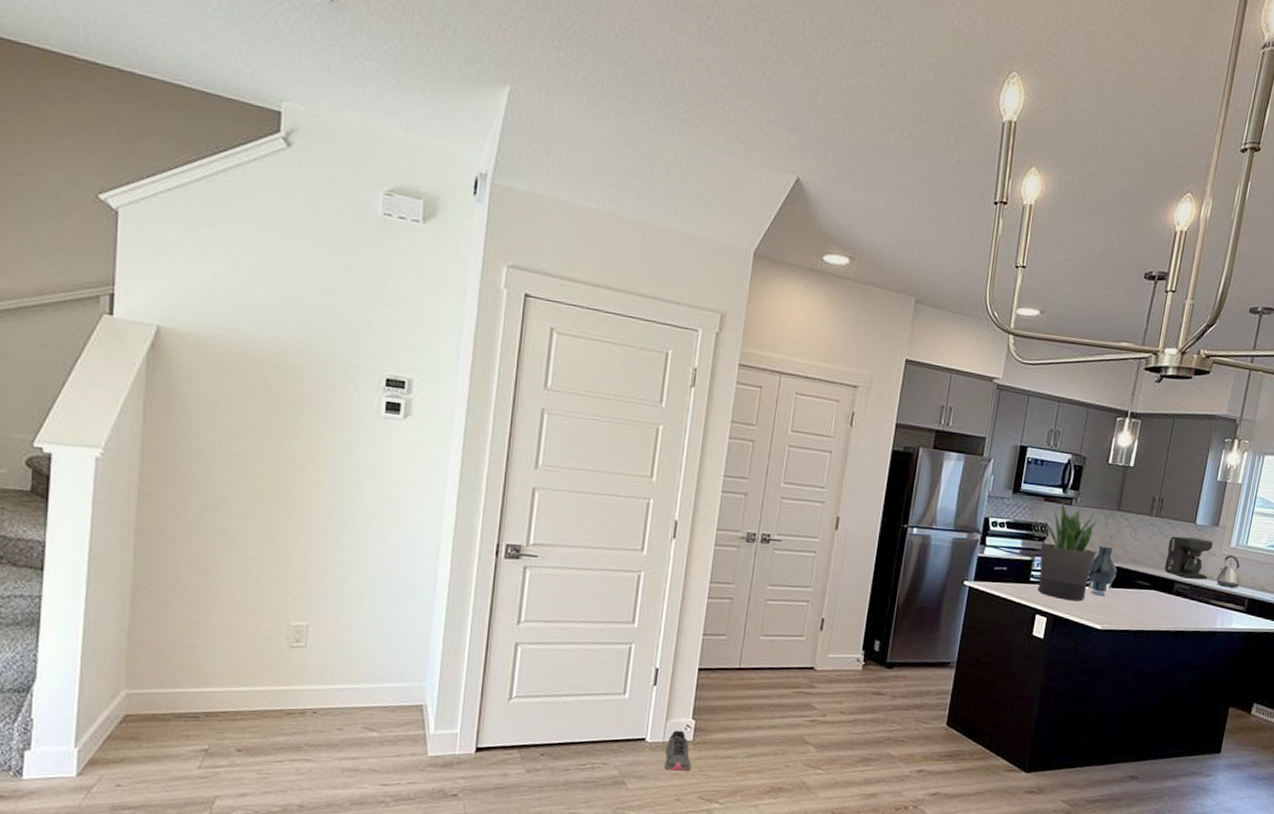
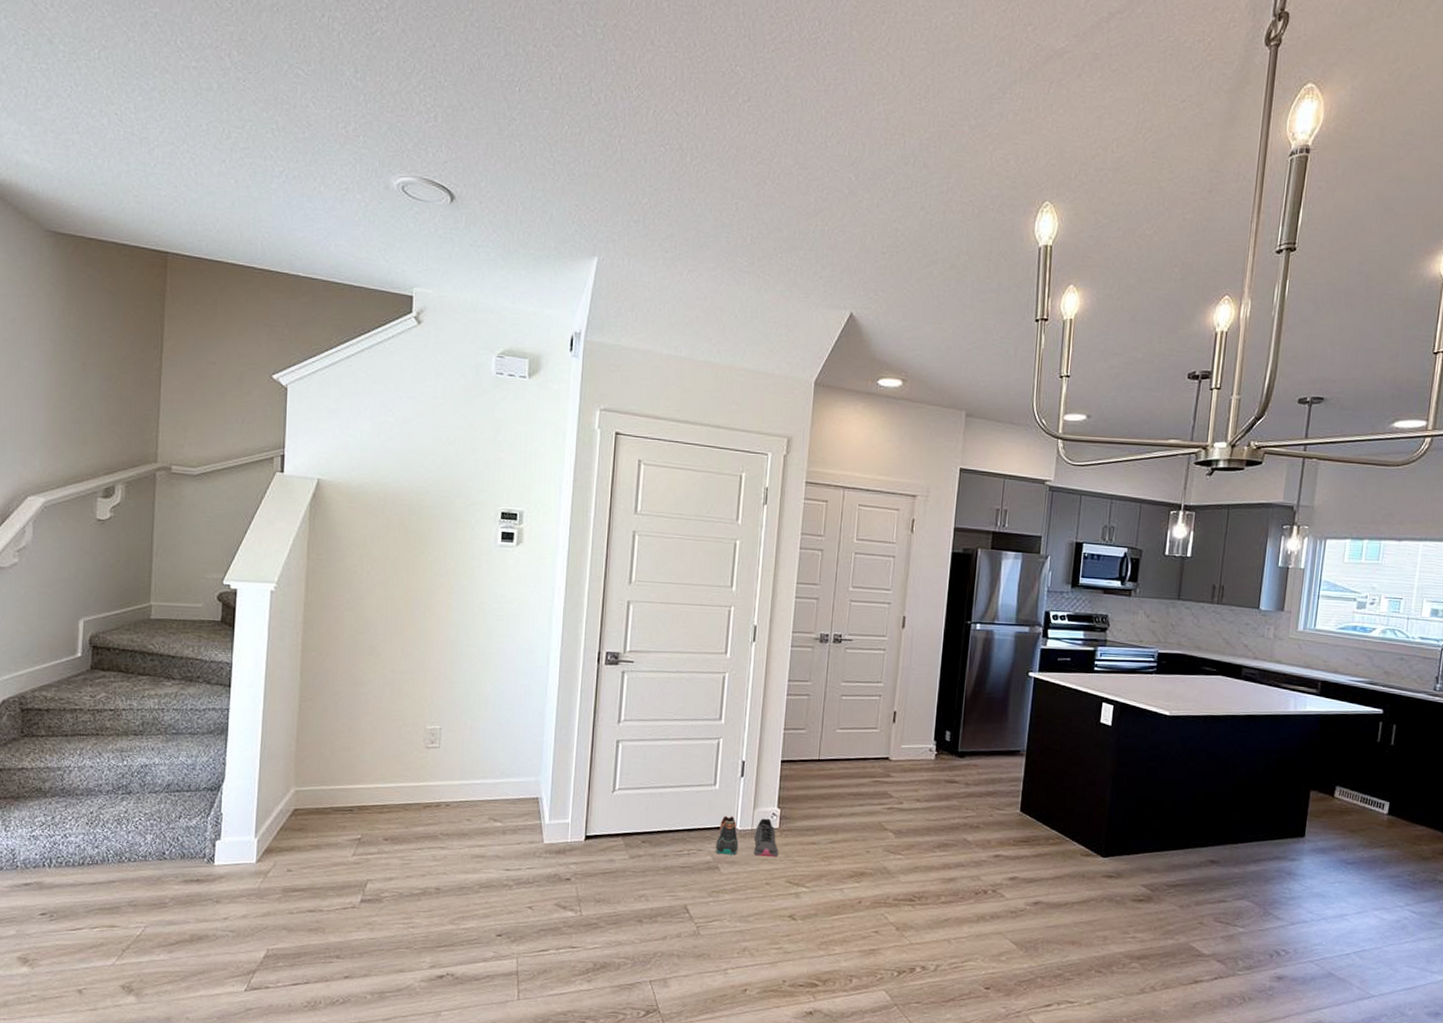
athletic shoe: none [622,727,648,770] -> present [716,816,739,855]
planter: present [1037,501,1098,602] -> none [1102,593,1159,689]
vase: present [1087,545,1118,596] -> none [1152,634,1182,683]
coffee maker: present [1164,536,1213,580] -> none [1230,622,1279,664]
kettle: present [1216,555,1241,588] -> none [1286,638,1311,671]

